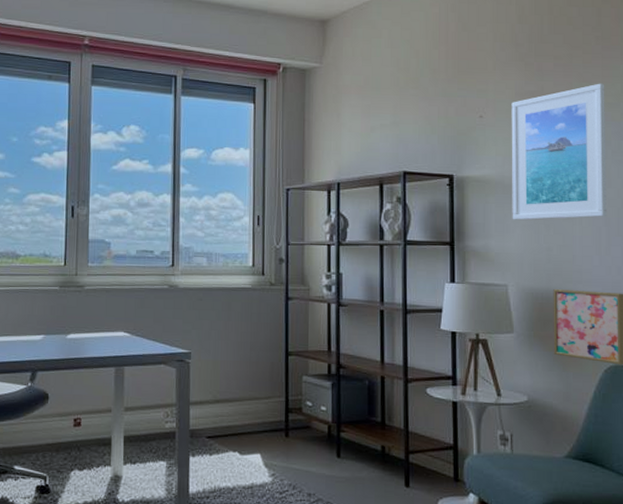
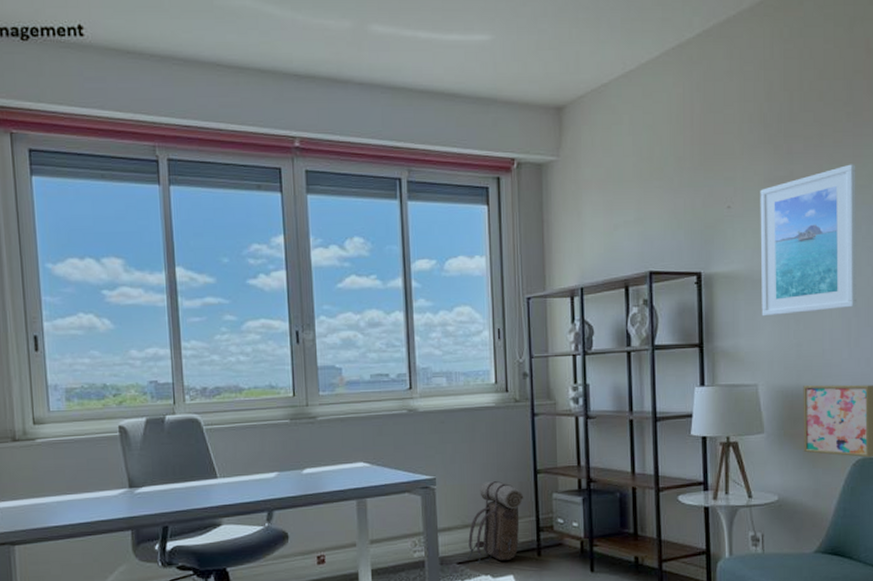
backpack: none [217,359,275,438] -> present [468,481,524,563]

